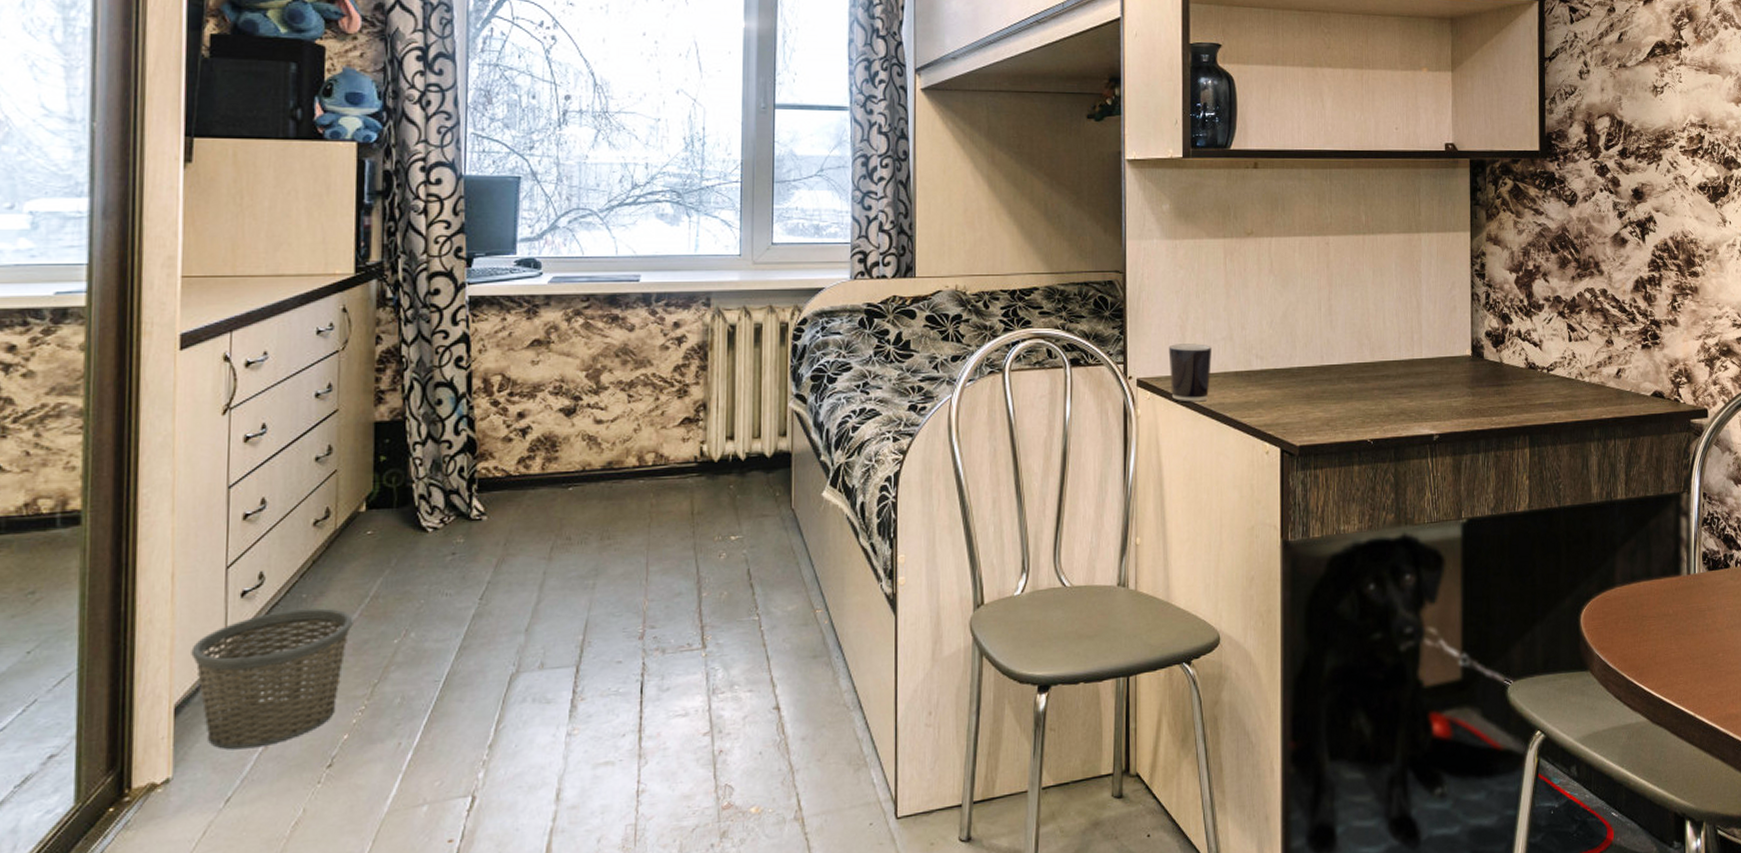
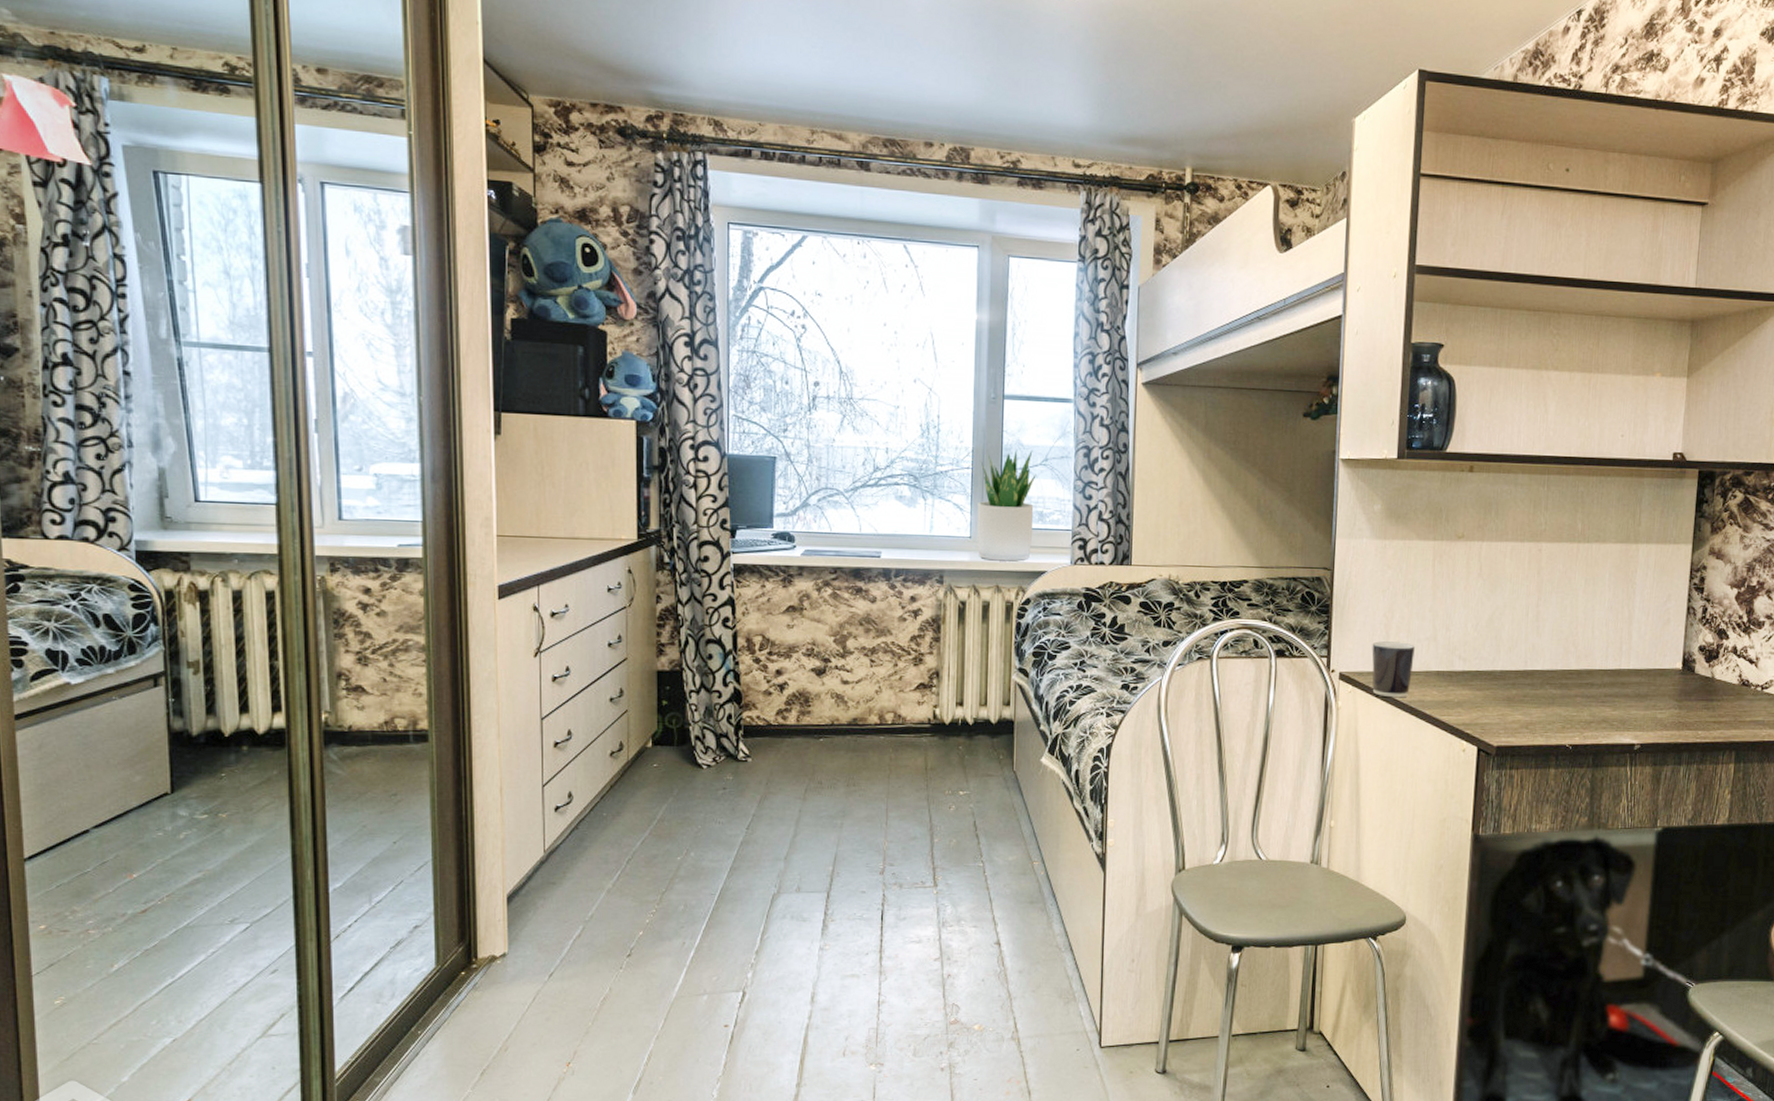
basket: present [191,608,353,750] -> none [518,825,644,935]
planter: none [747,160,811,279] -> present [977,449,1036,562]

